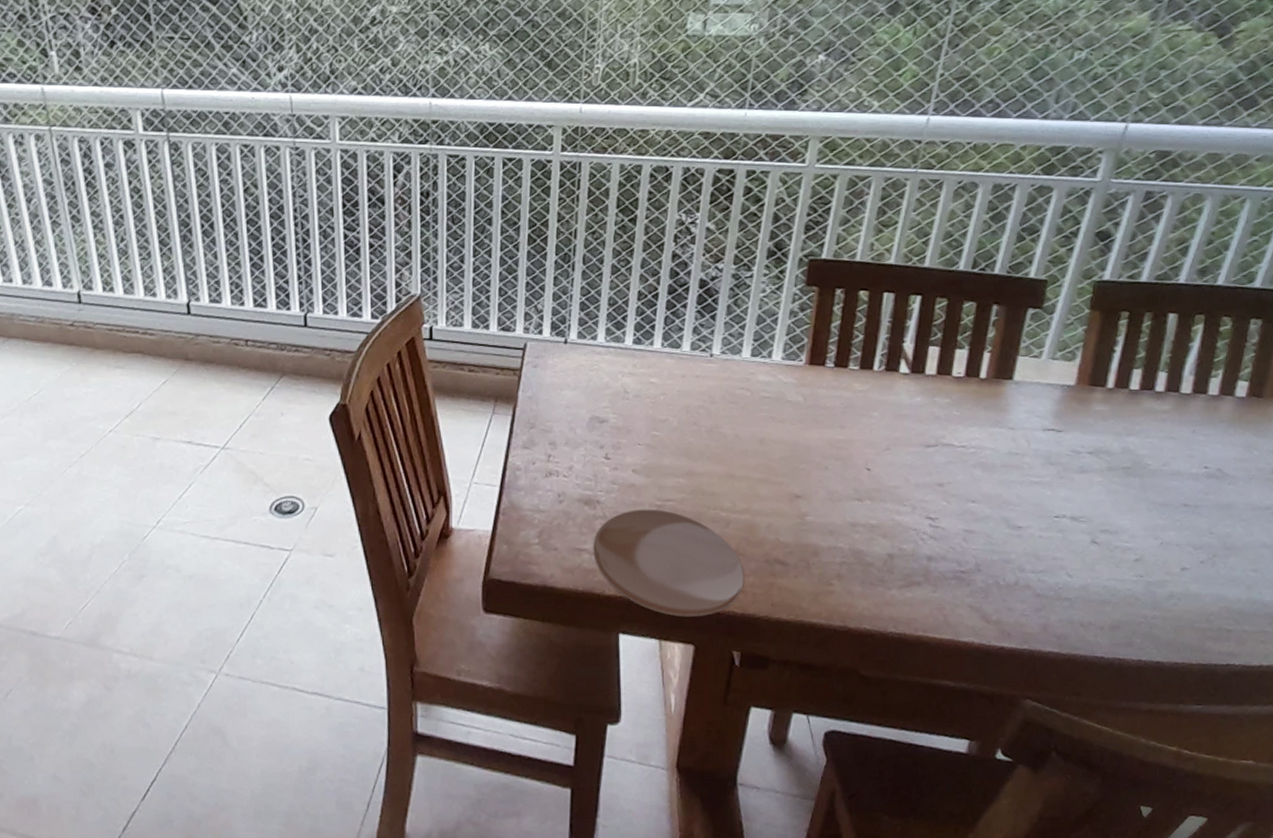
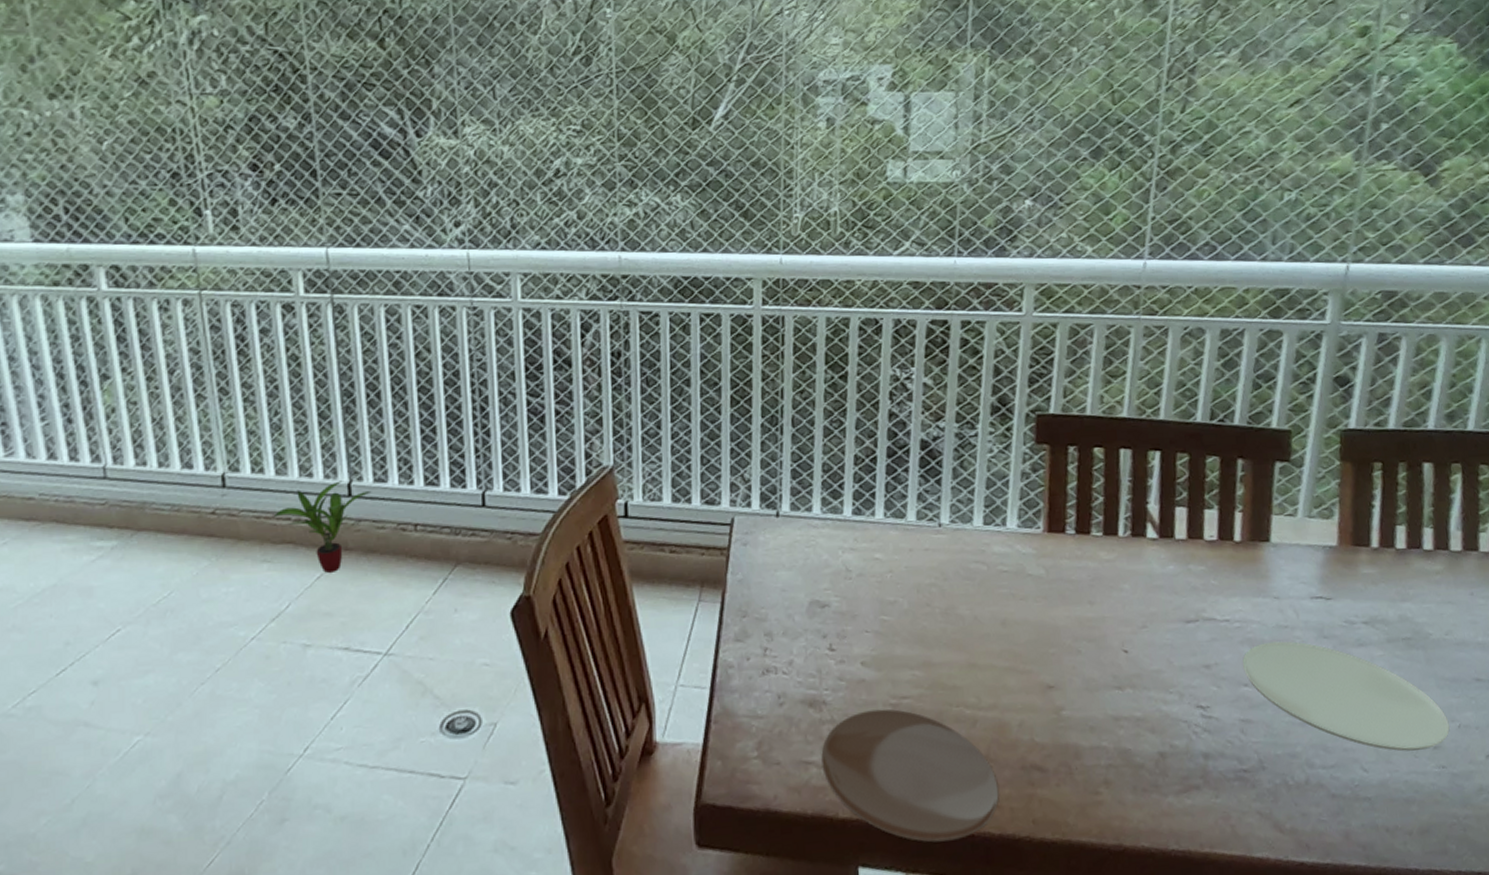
potted plant: none [124,300,208,379] -> present [274,481,372,573]
plate: none [973,466,1153,562] -> present [1243,641,1450,751]

